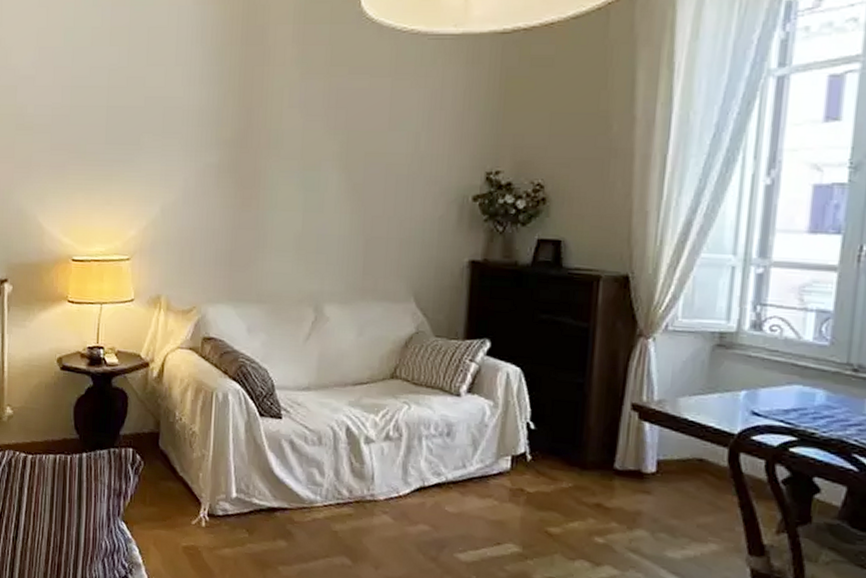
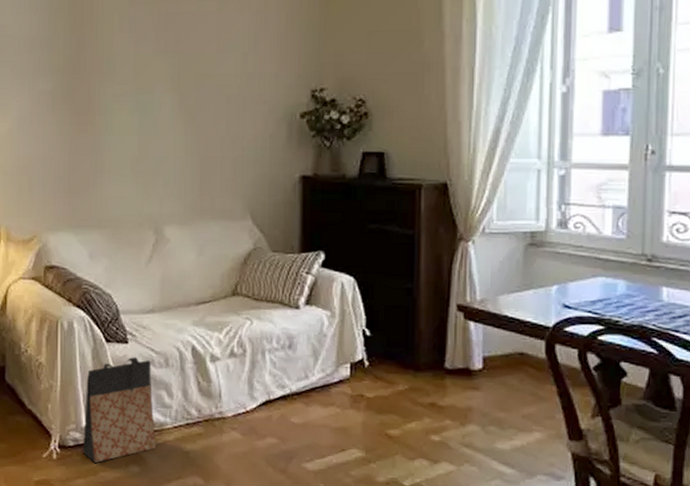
bag: none [230,433,305,534] -> present [82,357,156,463]

